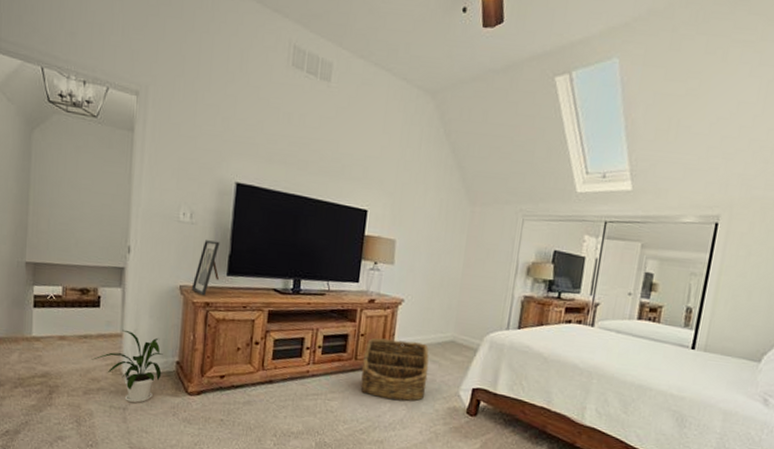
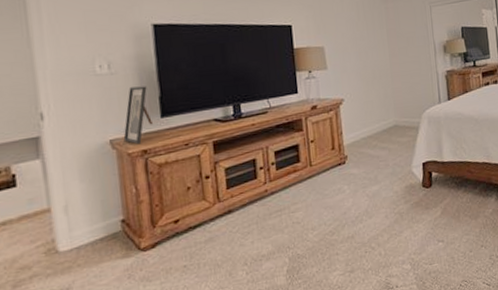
house plant: present [91,329,163,404] -> none [16,201,106,281]
basket: present [360,338,429,401] -> none [317,134,383,196]

